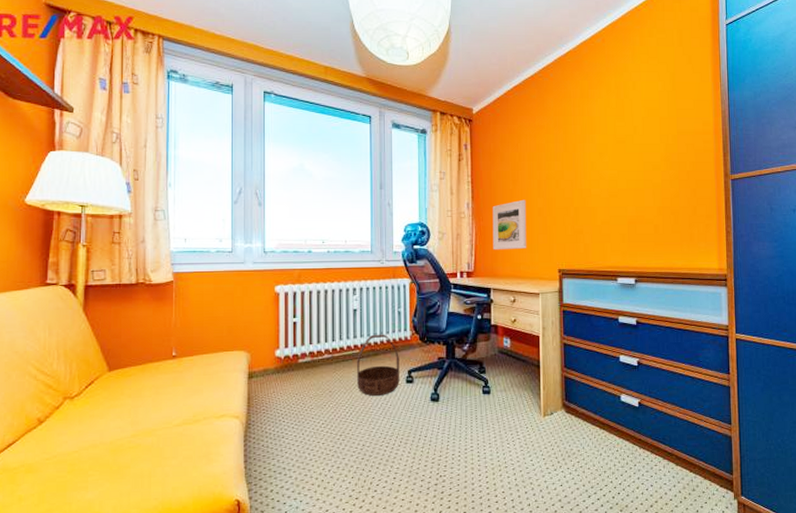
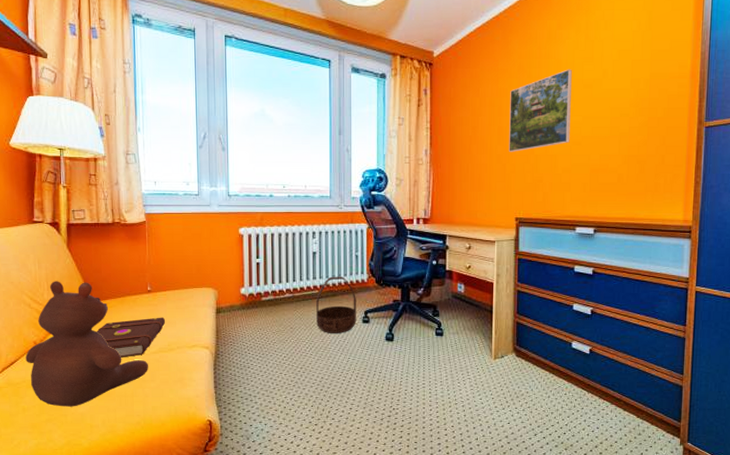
stuffed bear: none [26,348,170,494] -> present [25,281,148,407]
book: none [112,385,192,433] -> present [96,317,166,358]
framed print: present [492,199,527,250] -> none [450,146,485,197]
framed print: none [548,125,607,205] -> present [509,69,572,152]

